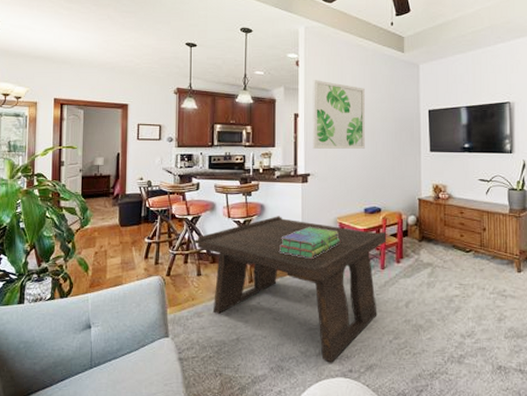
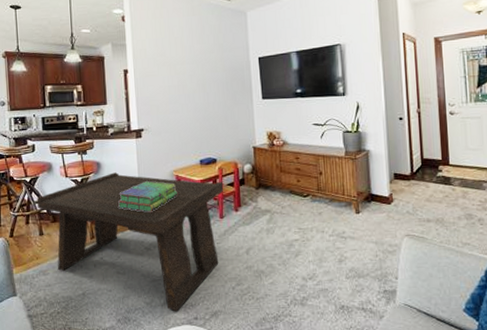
wall art: present [312,80,365,149] -> none [140,34,197,104]

